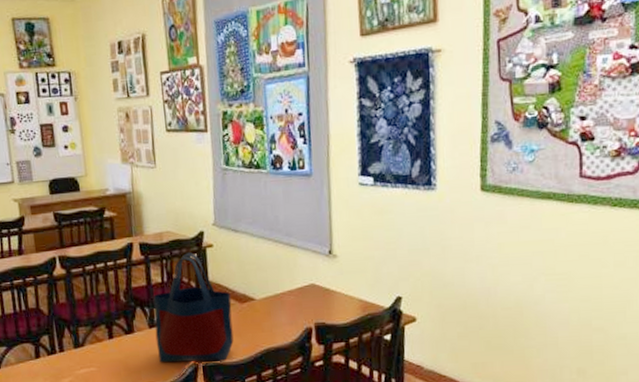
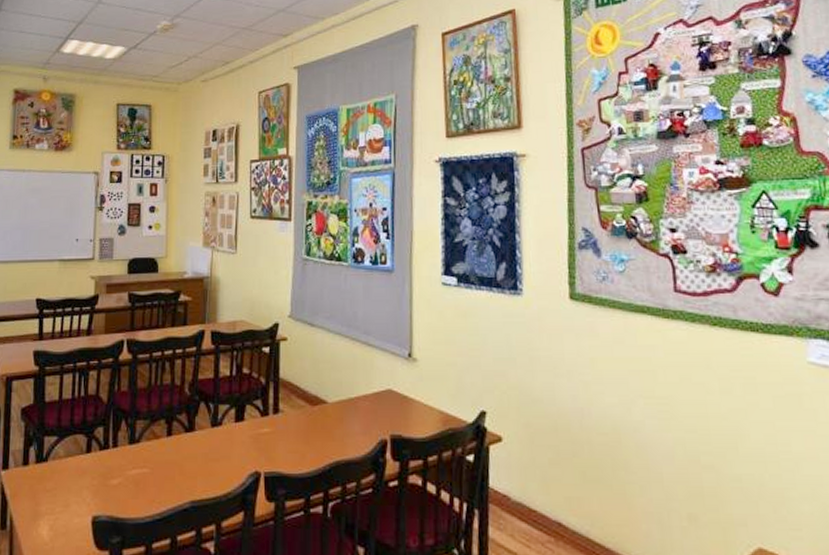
tote bag: present [153,252,234,363] -> none [217,345,302,472]

